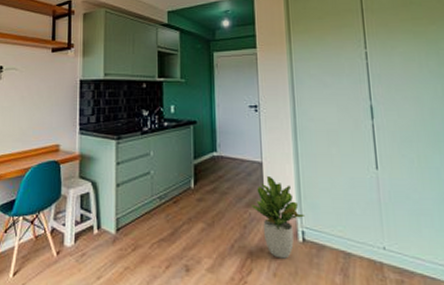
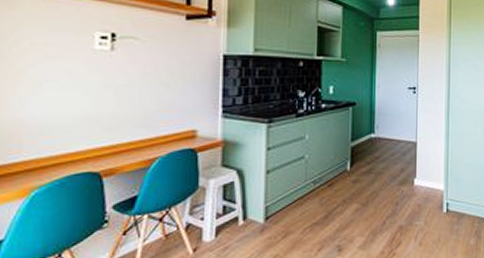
potted plant: present [252,175,306,259] -> none [404,154,451,229]

